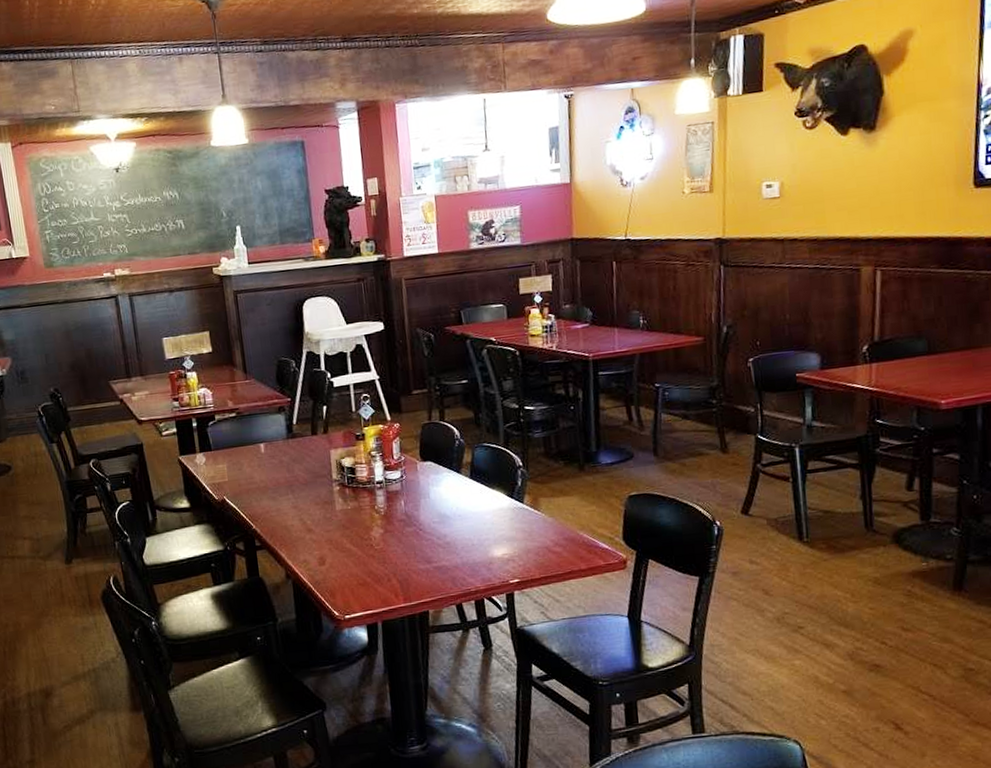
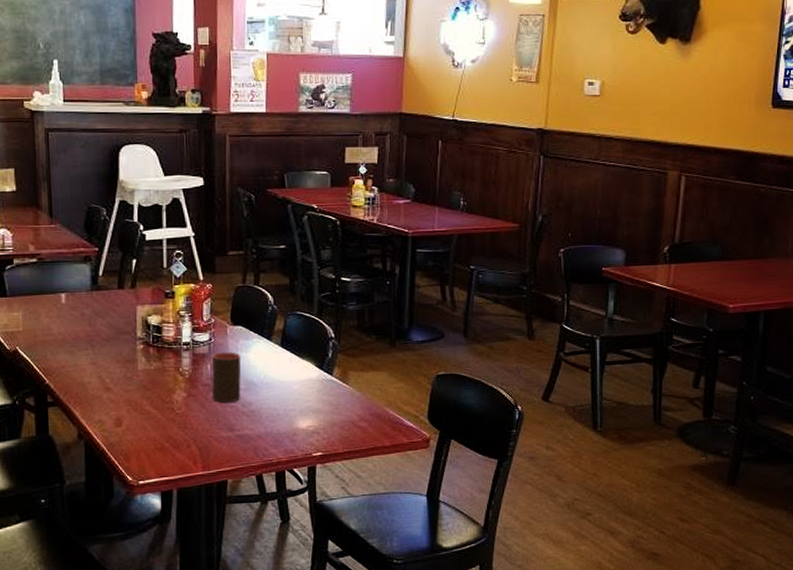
cup: none [405,487,436,537] -> present [212,351,241,403]

